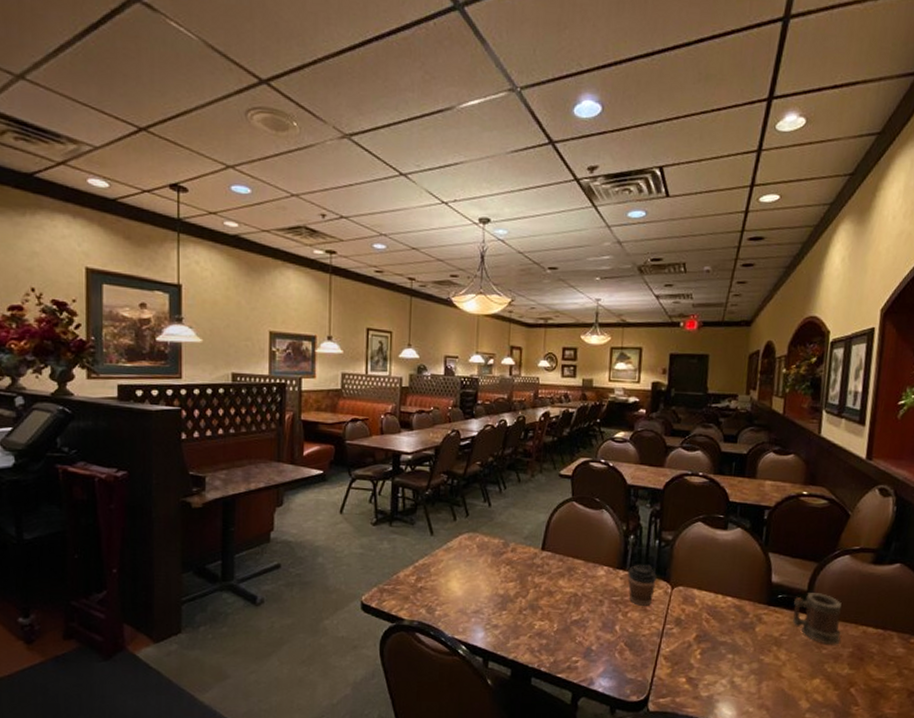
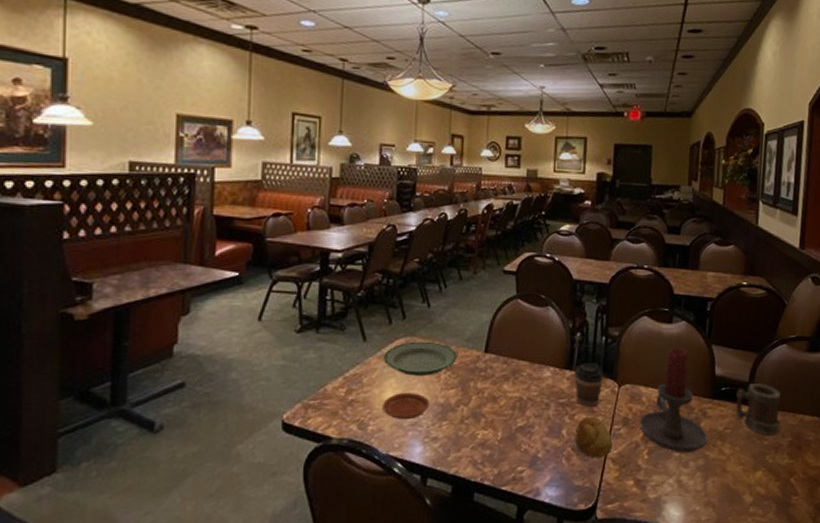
plate: none [448,582,491,608] -> present [382,392,431,420]
plate: none [449,537,516,569] -> present [384,341,457,376]
bread roll: none [628,614,666,654] -> present [575,416,613,458]
candle holder: none [691,553,763,656] -> present [639,347,708,453]

